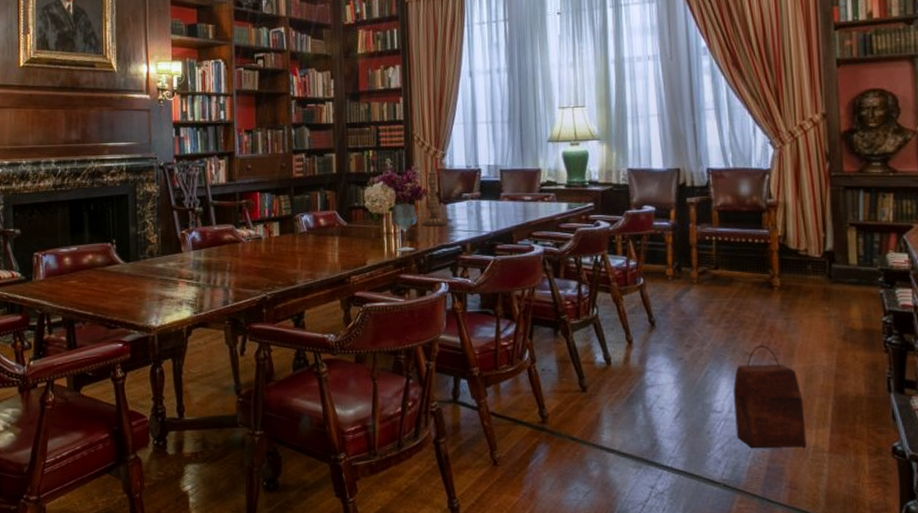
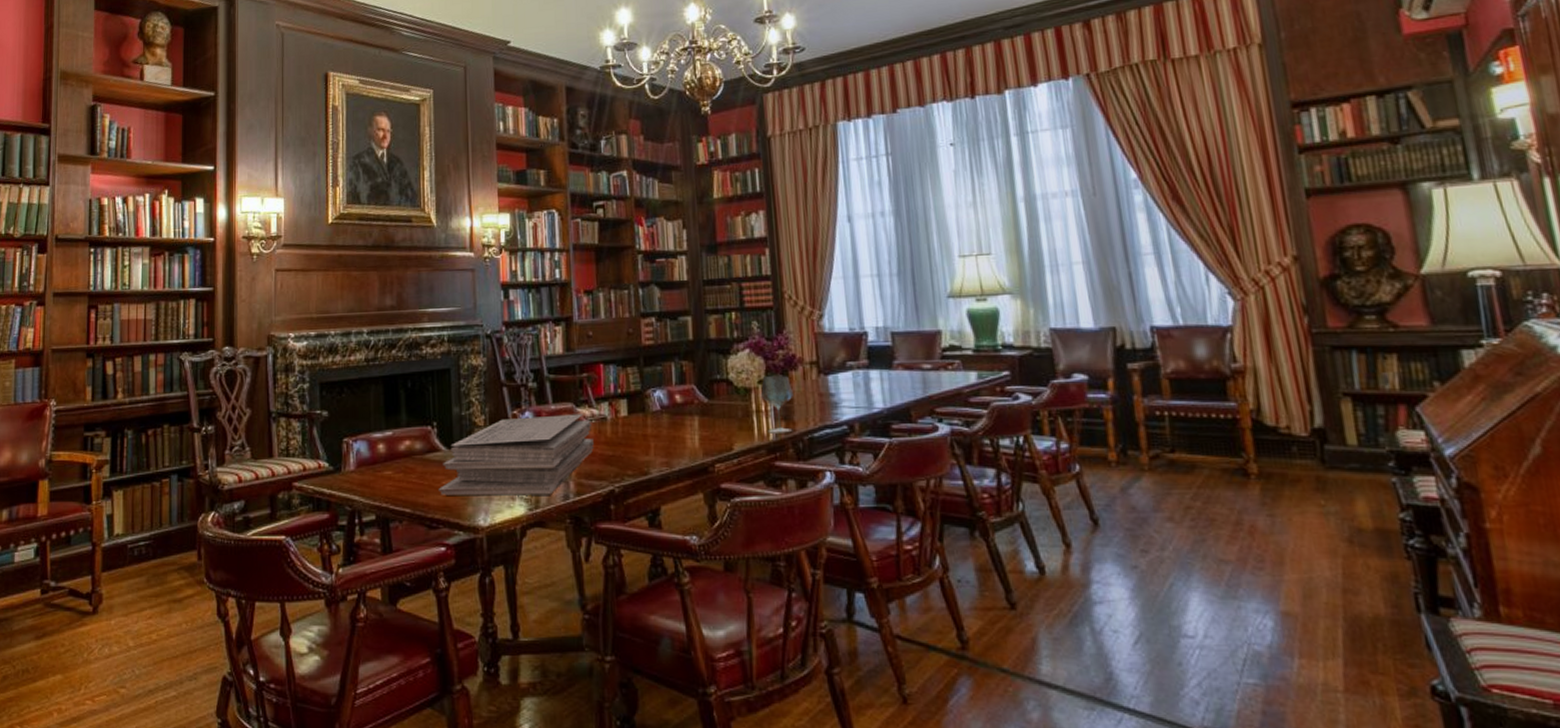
newspaper: none [117,234,251,302] -> present [438,414,595,496]
candlestick: present [421,165,448,228] -> none [798,328,830,404]
handbag: present [733,345,807,448] -> none [1207,550,1313,686]

